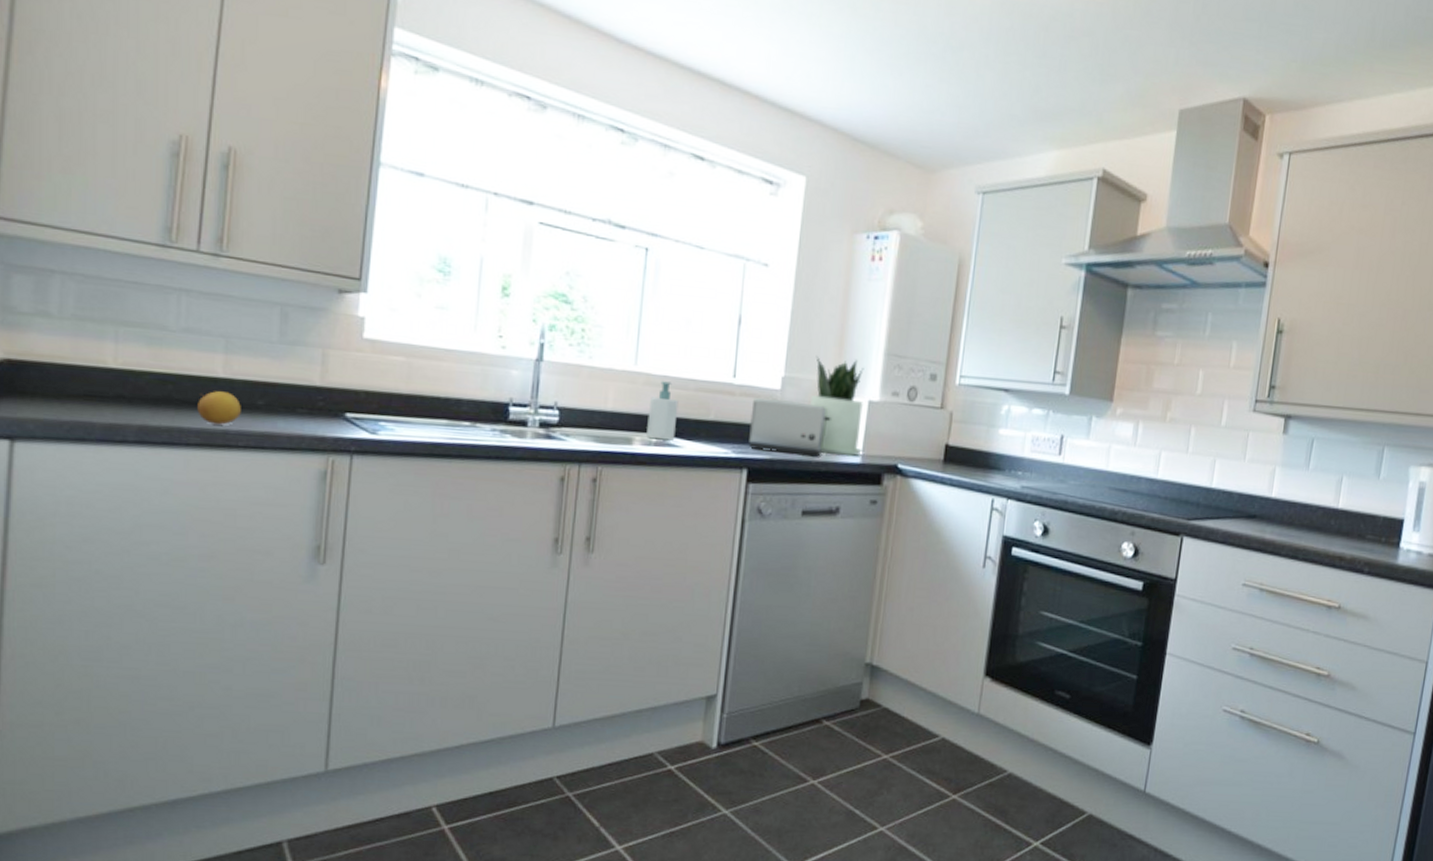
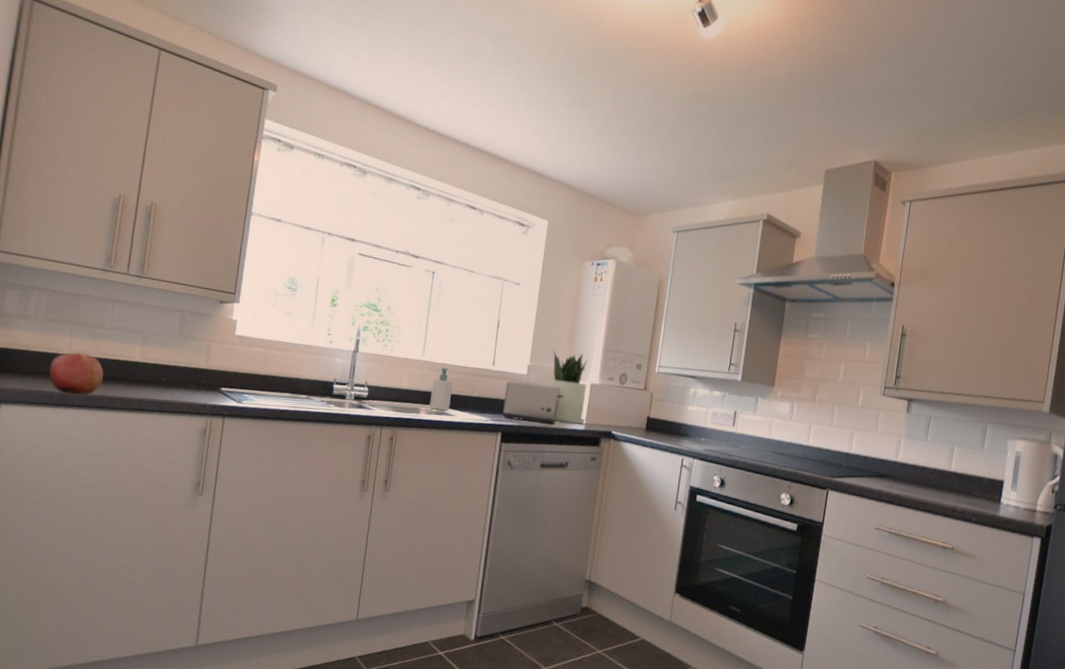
fruit: none [85,365,170,427] -> present [48,352,104,395]
fruit: present [197,391,241,425] -> none [122,371,151,395]

